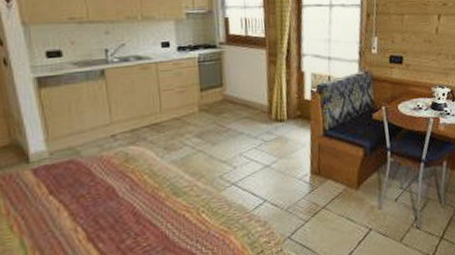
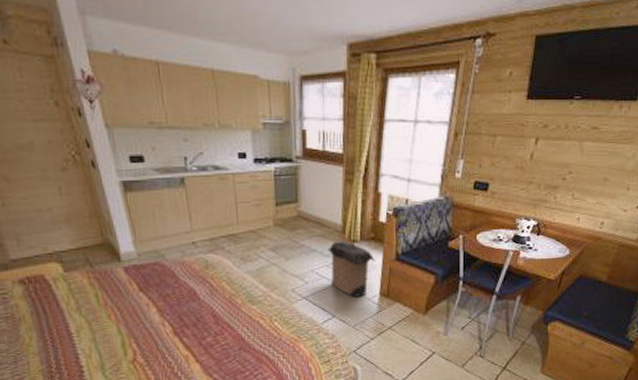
laundry hamper: none [255,114,304,179] -> present [327,234,375,297]

